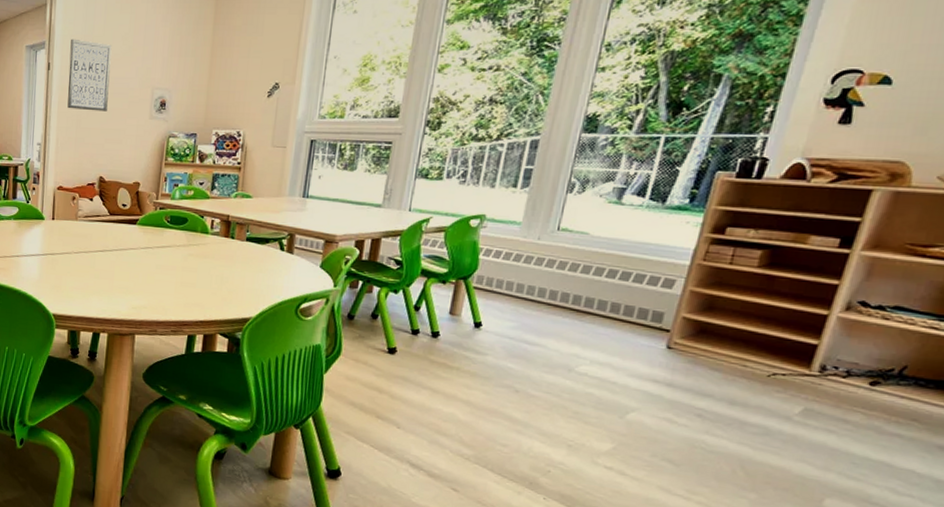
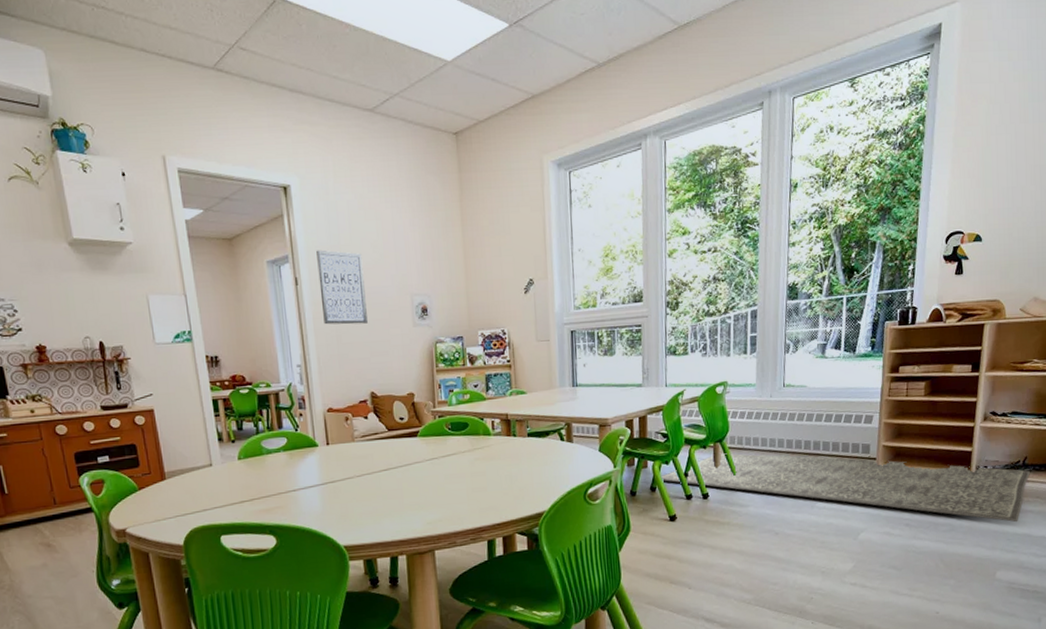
rug: none [385,292,908,445] -> present [660,453,1030,523]

